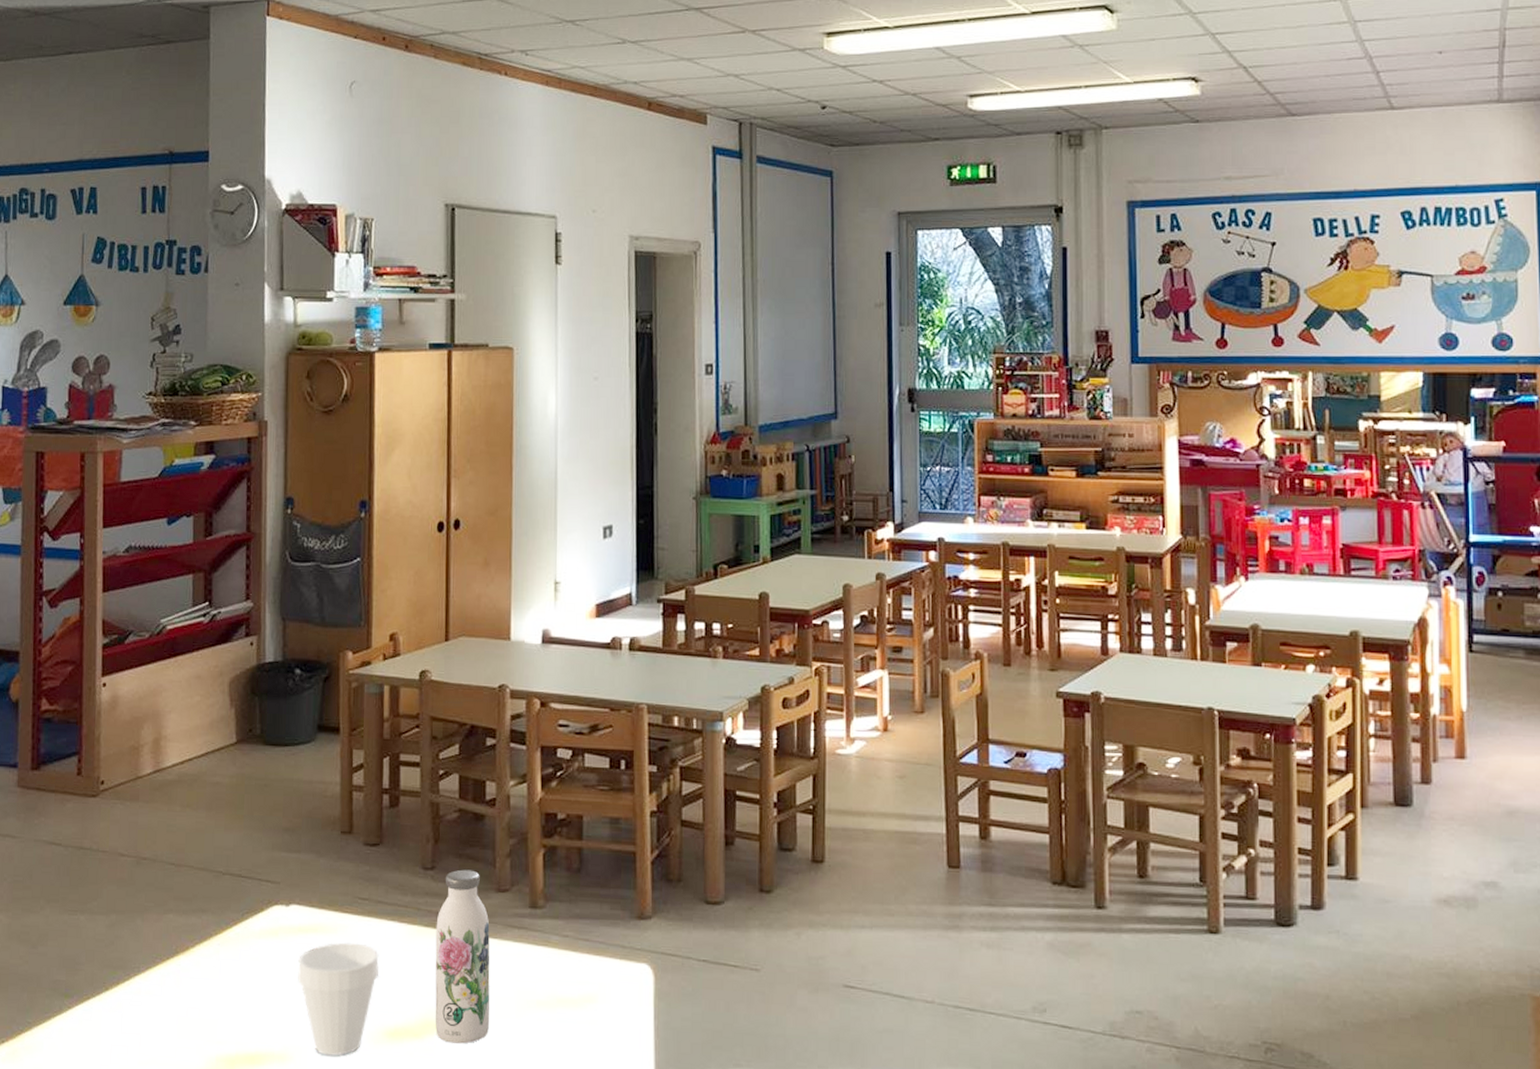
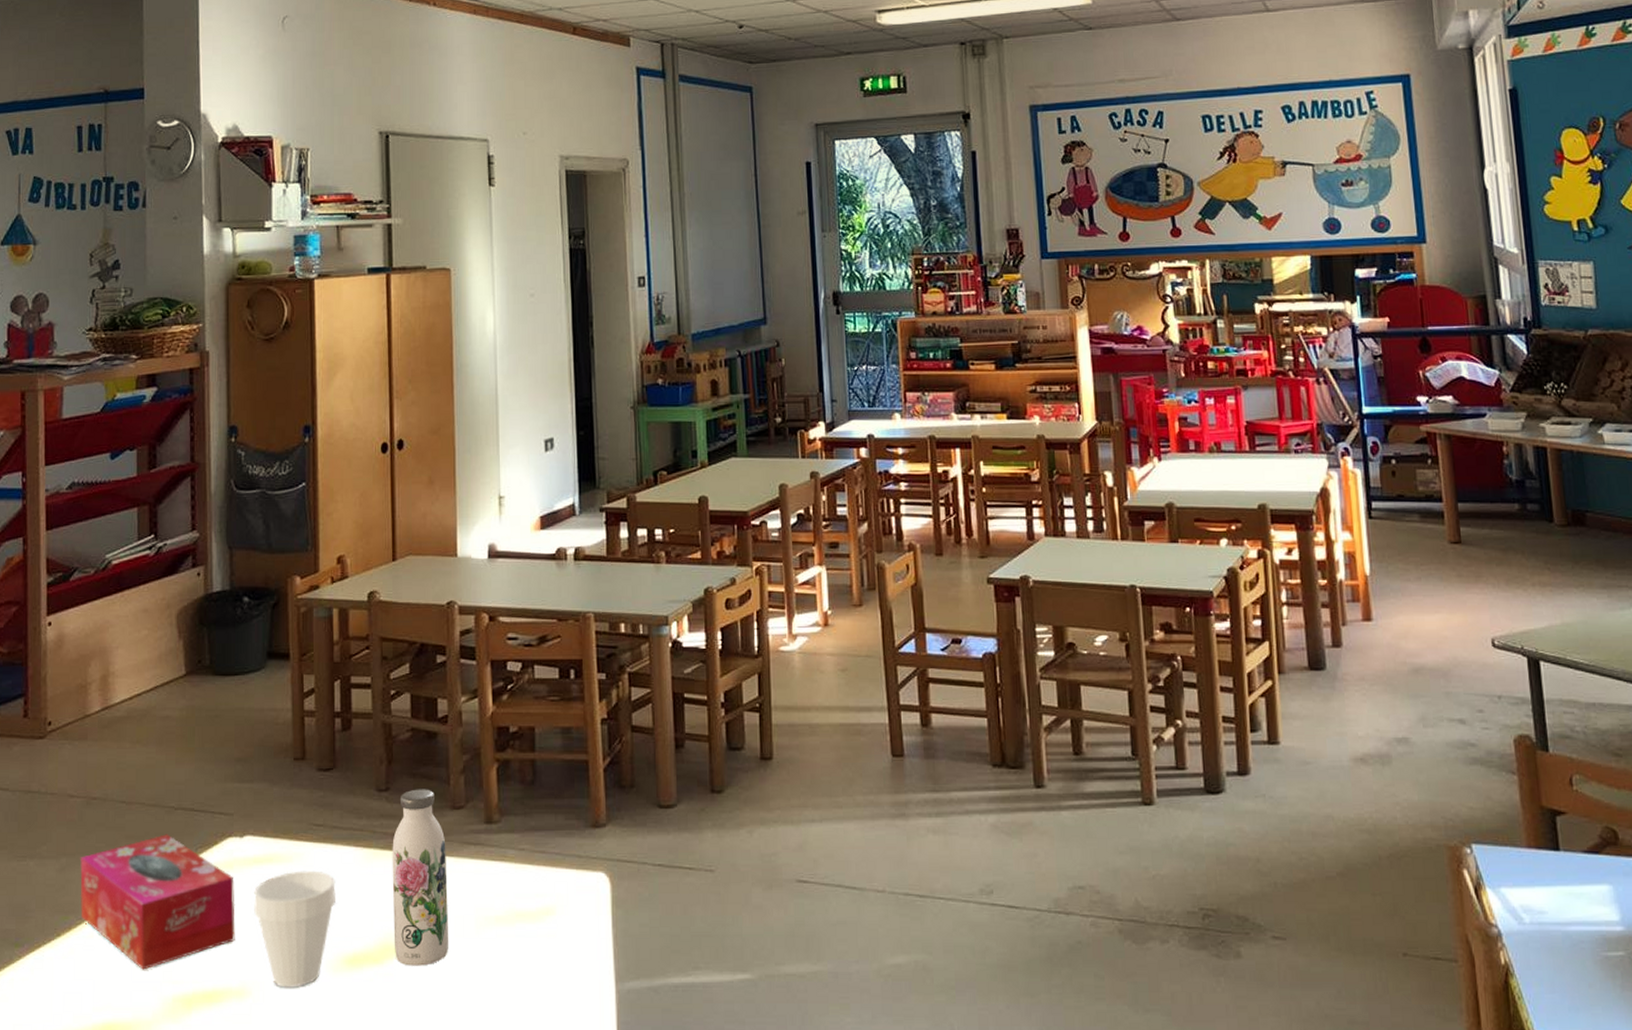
tissue box: none [128,898,280,1029] -> present [80,834,235,970]

